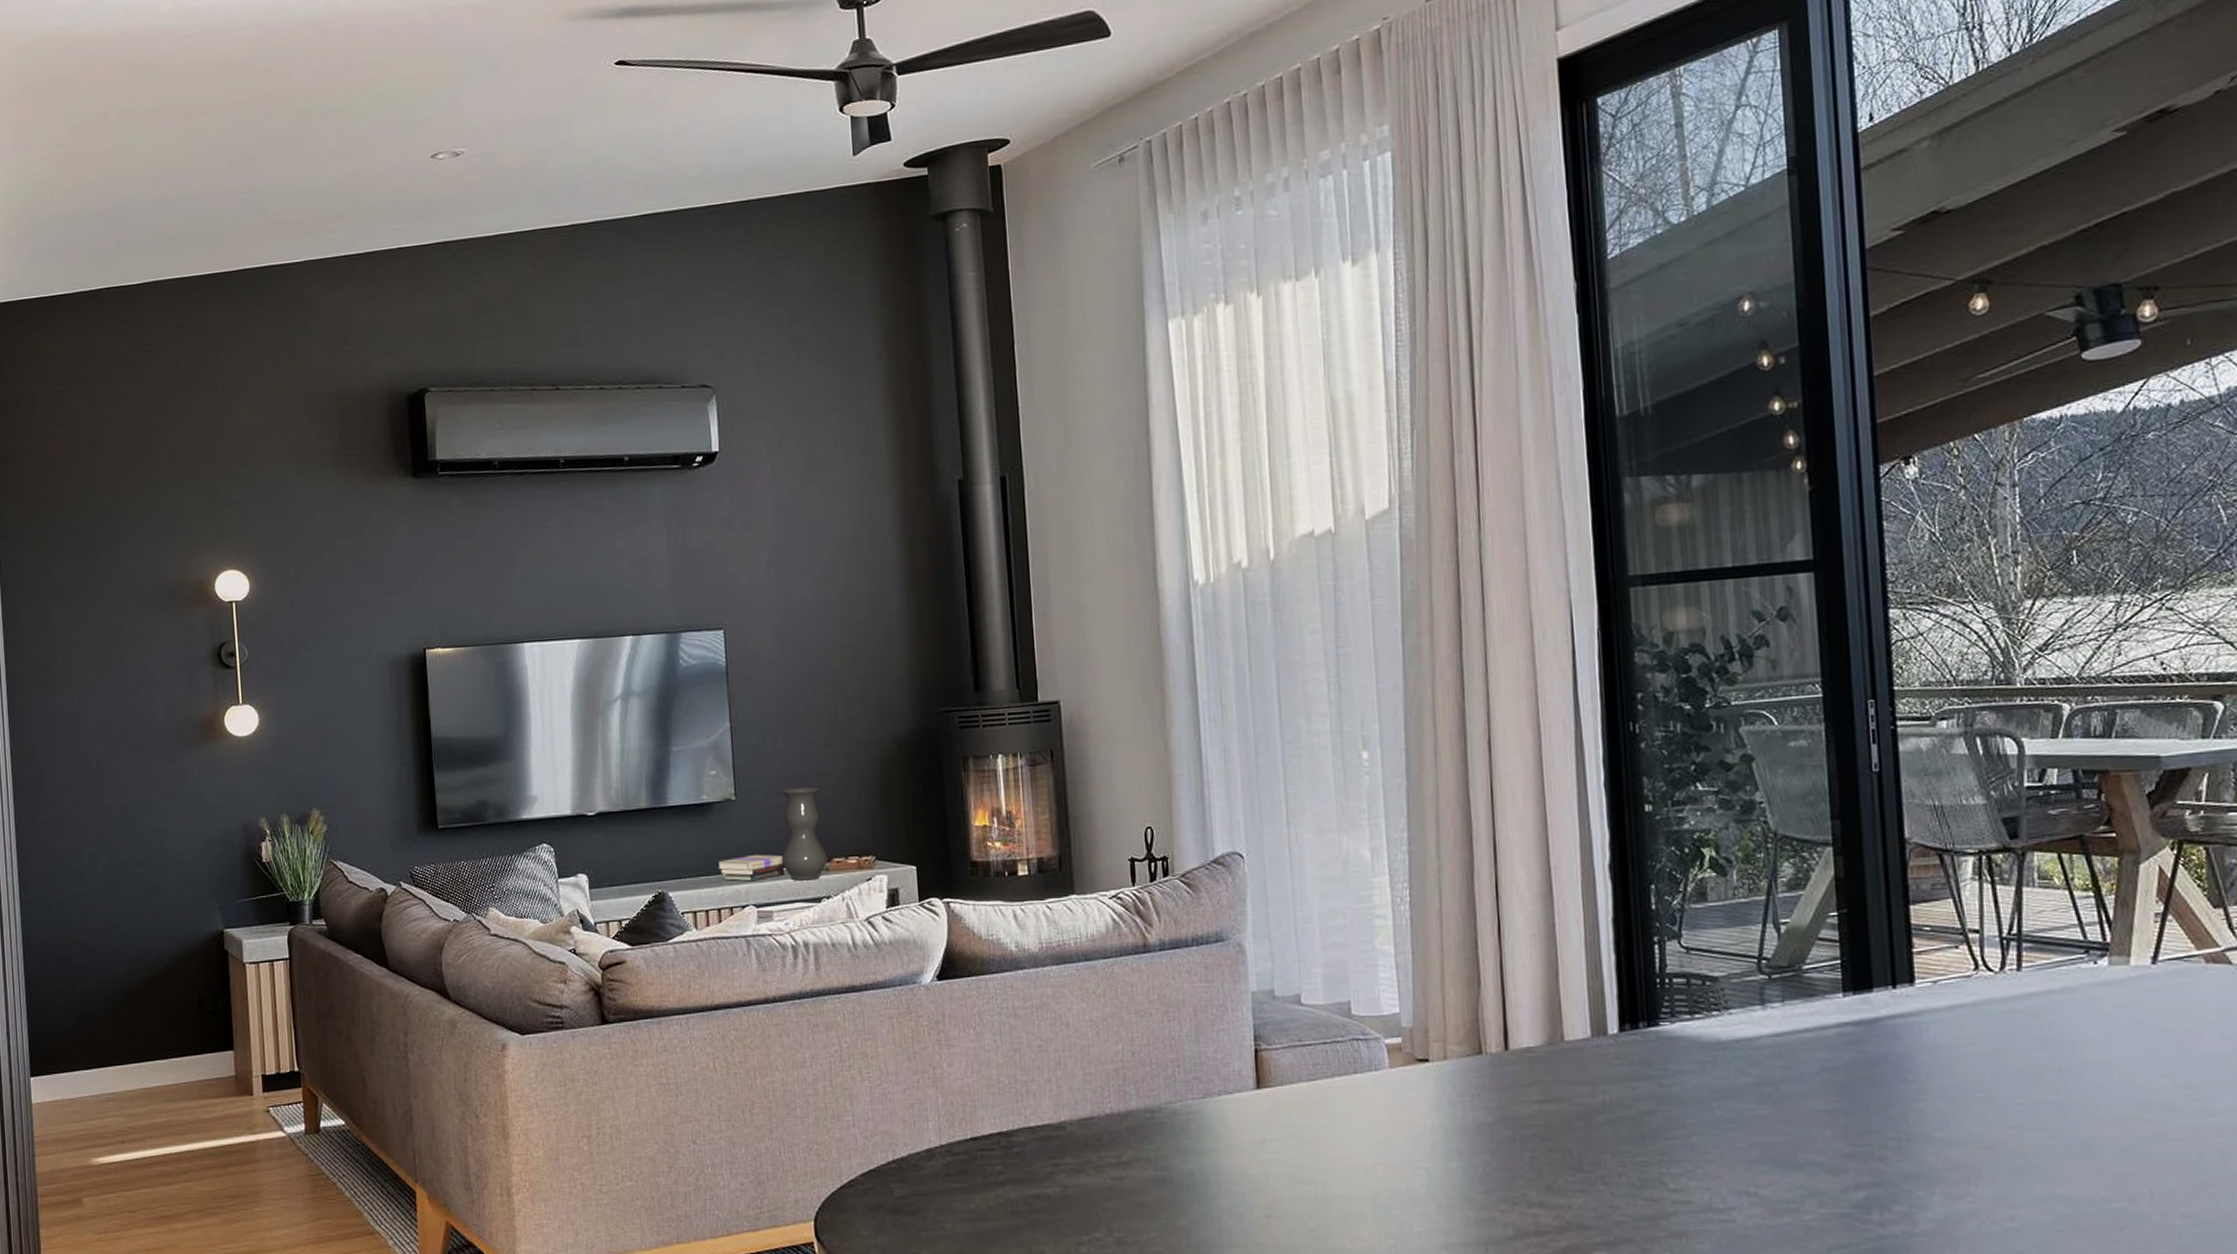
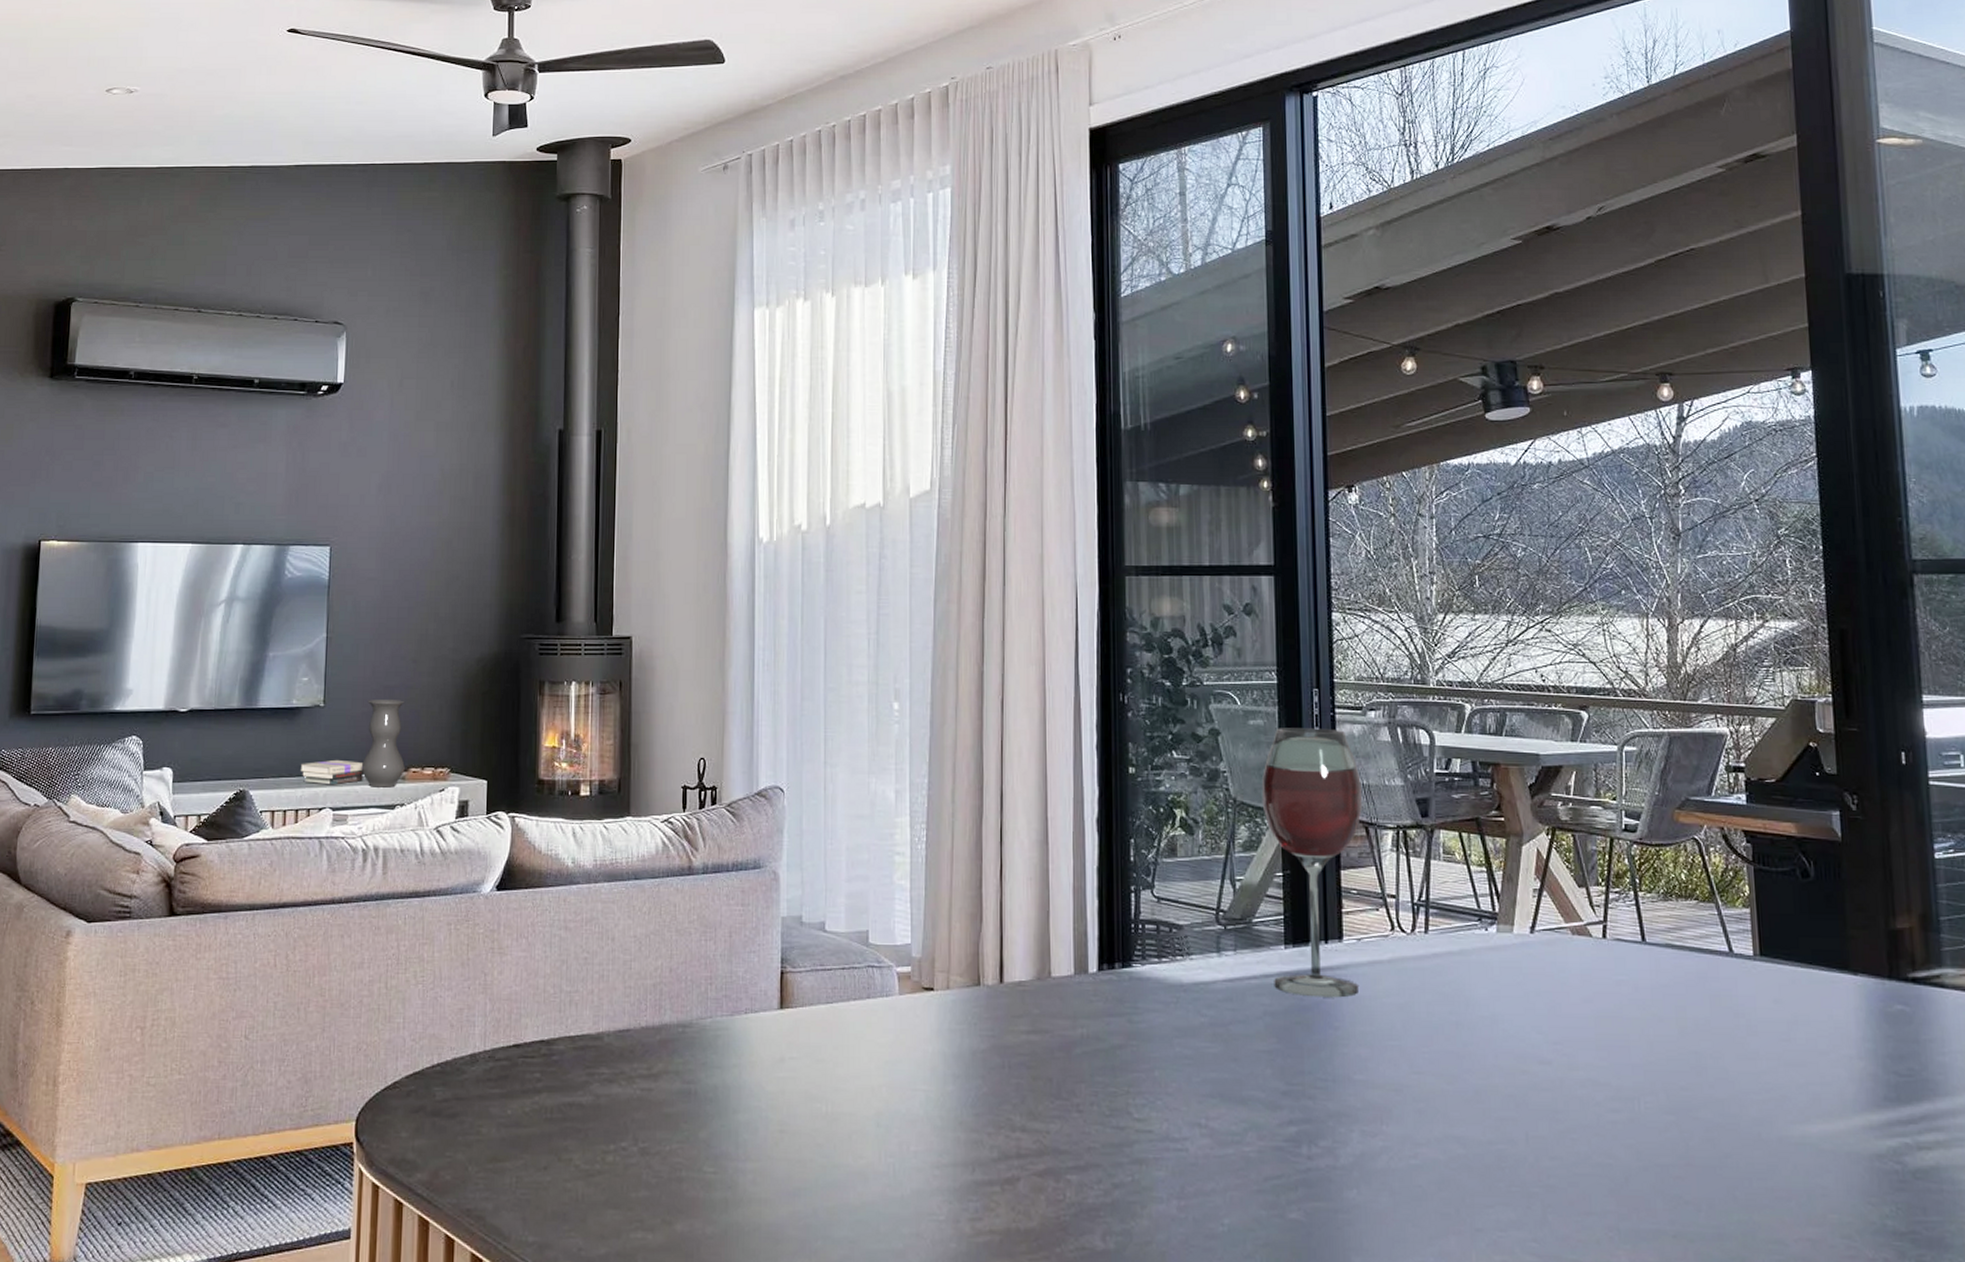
wineglass: none [1807,744,1936,1049] -> present [1261,728,1362,998]

